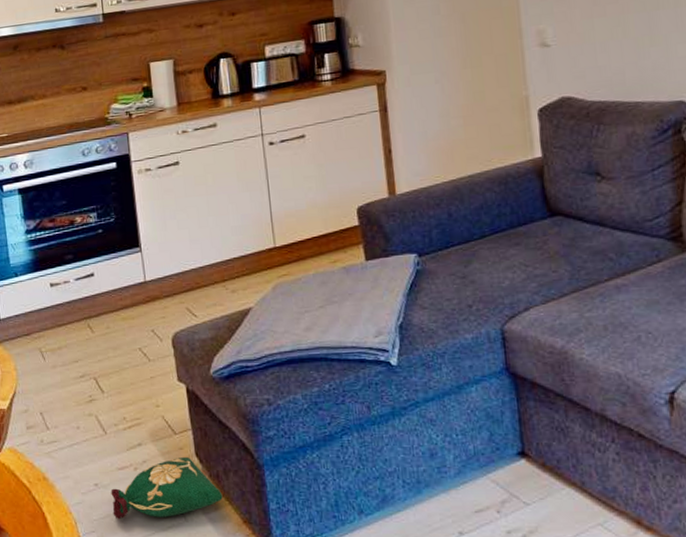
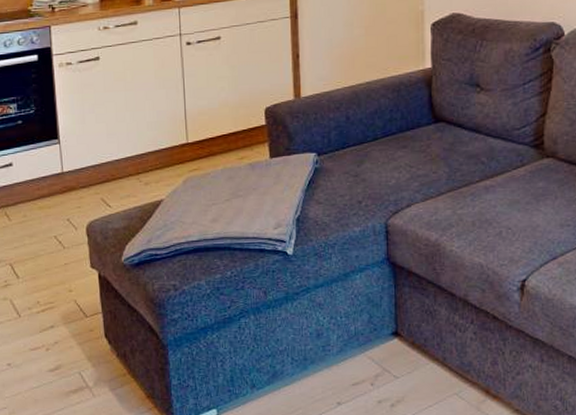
bag: present [110,456,223,520] -> none [23,338,129,397]

